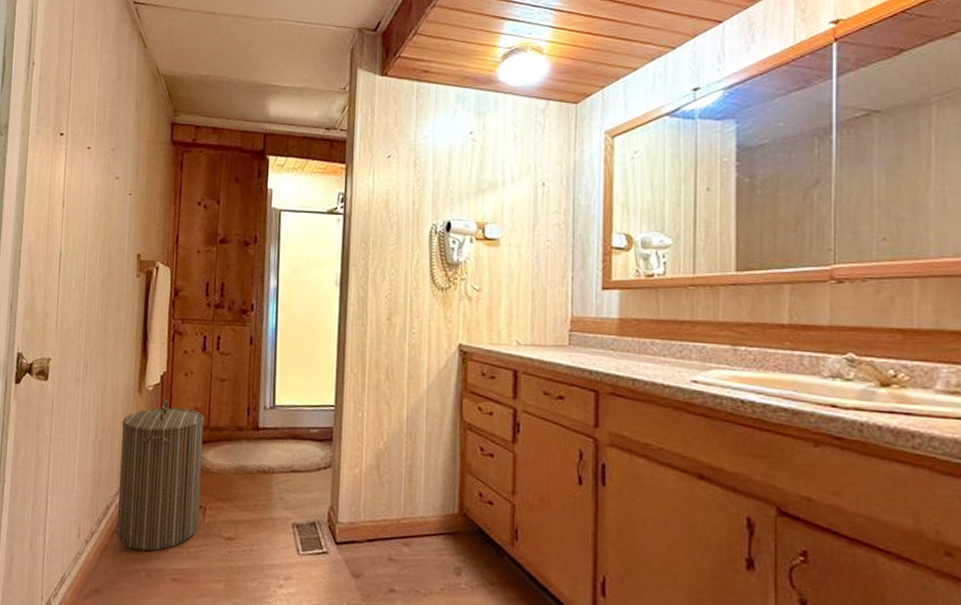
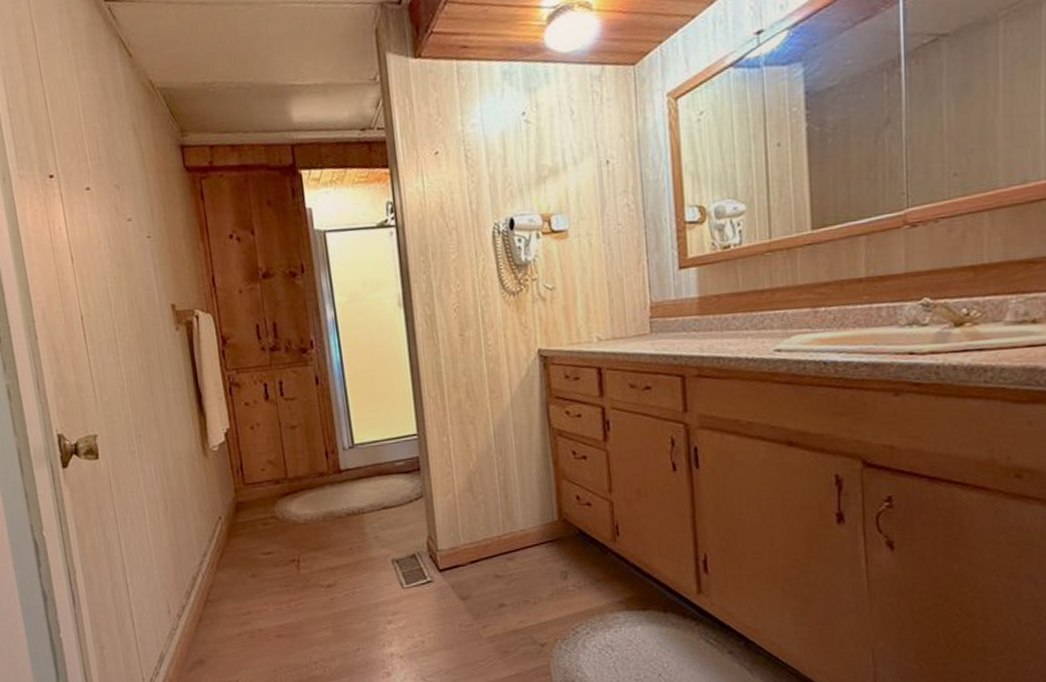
laundry hamper: present [116,399,204,552] -> none [191,457,295,615]

